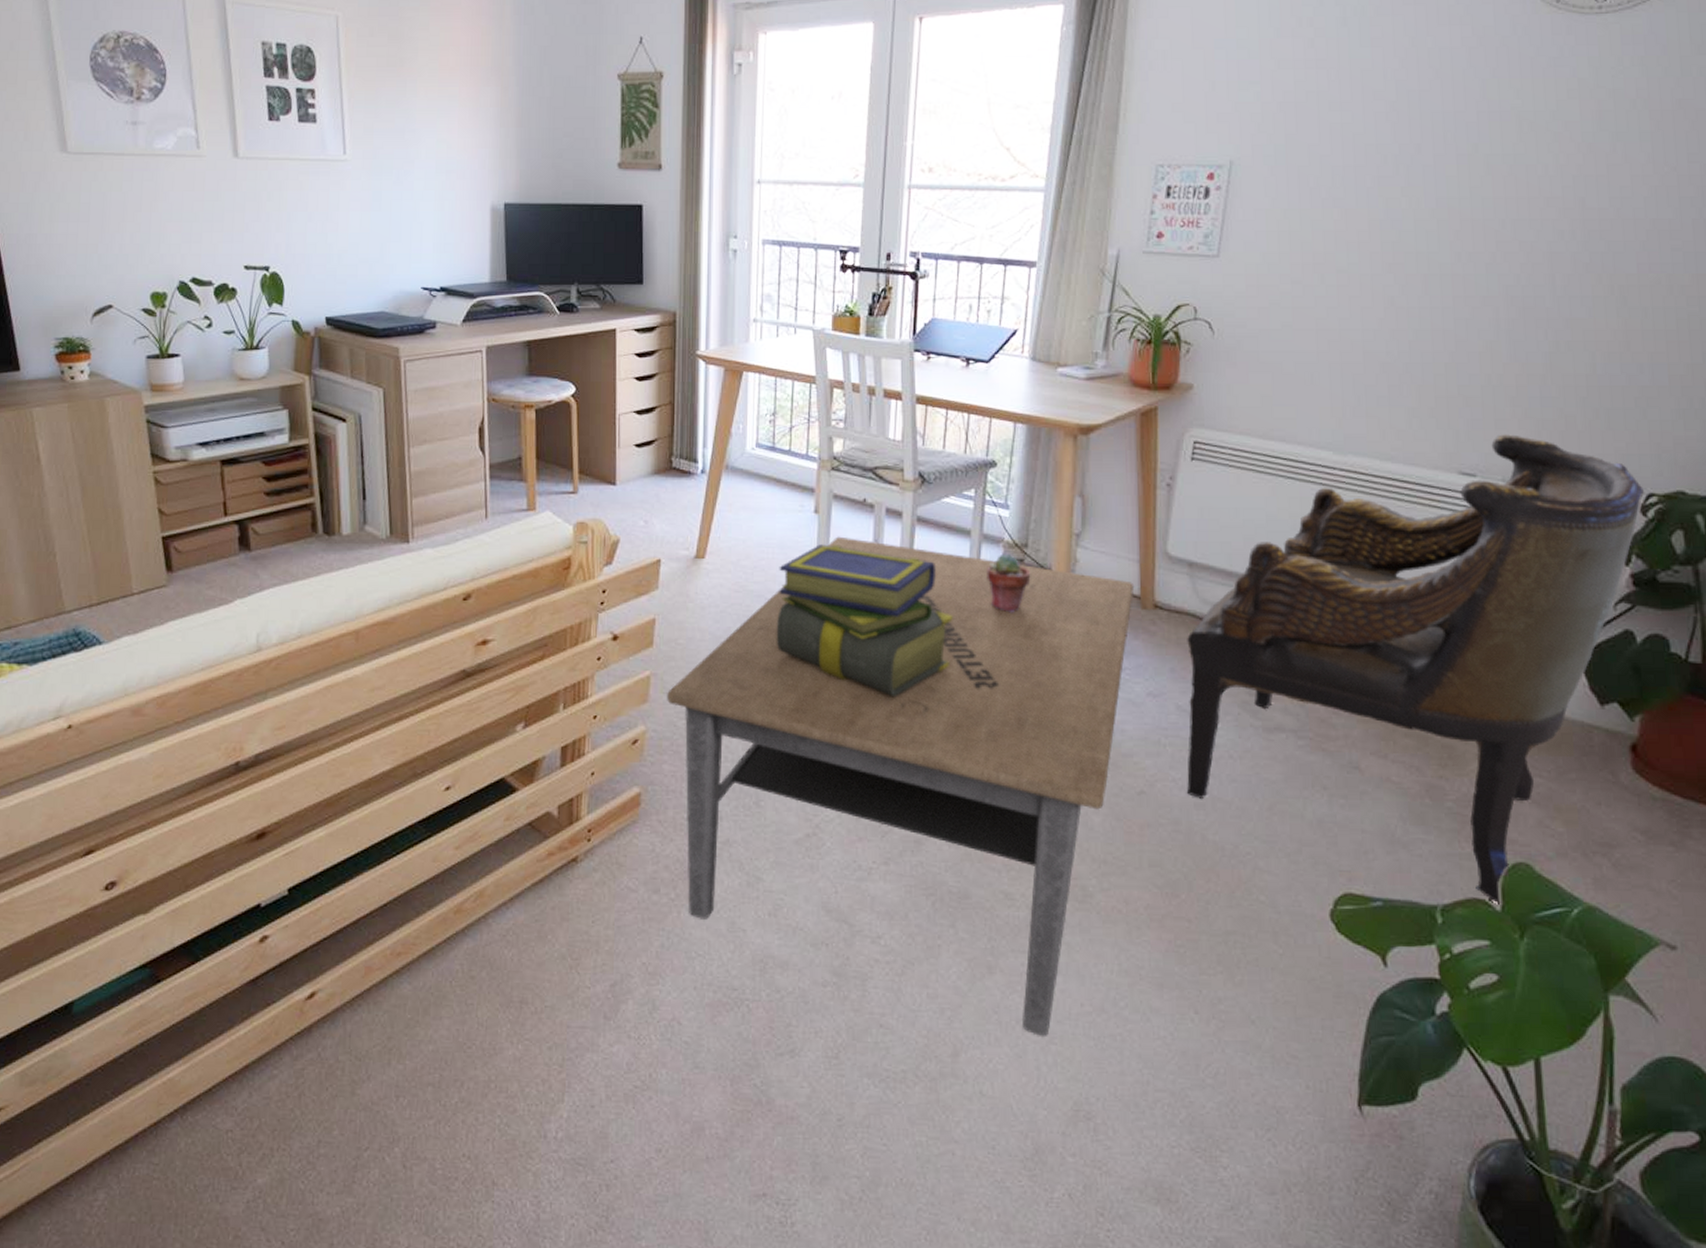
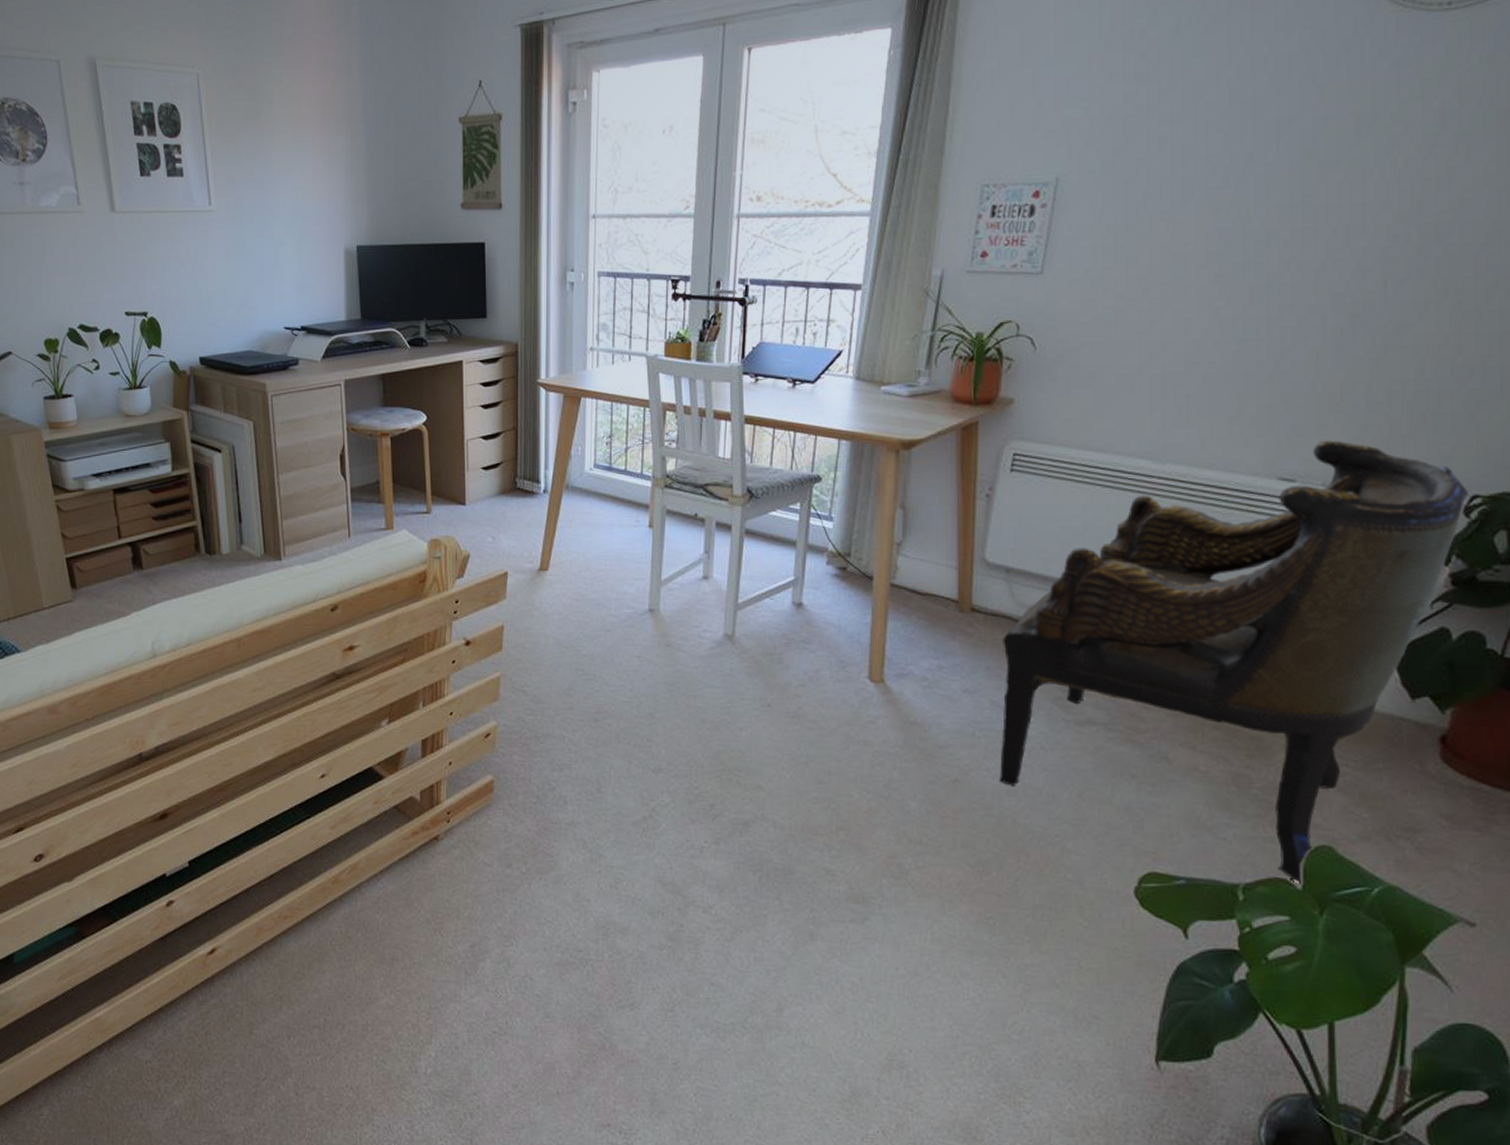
coffee table: present [667,536,1135,1036] -> none [516,548,953,995]
stack of books: present [776,544,953,696] -> none [614,556,779,694]
potted succulent: present [987,555,1031,613] -> none [811,563,853,617]

